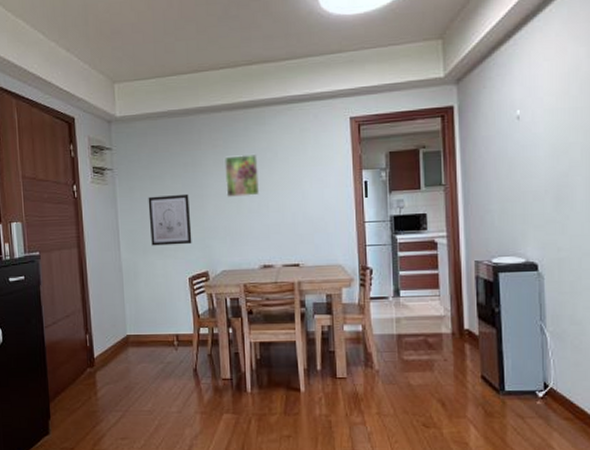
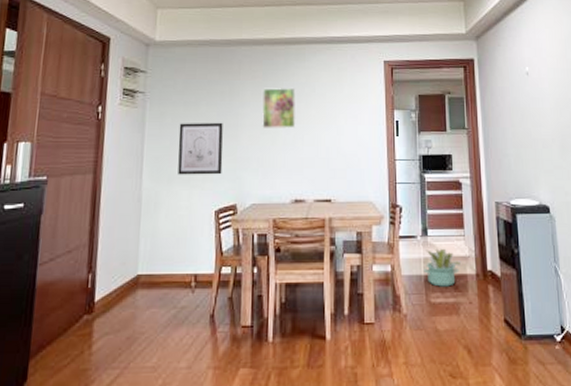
decorative plant: none [395,308,437,345] -> present [423,248,462,287]

